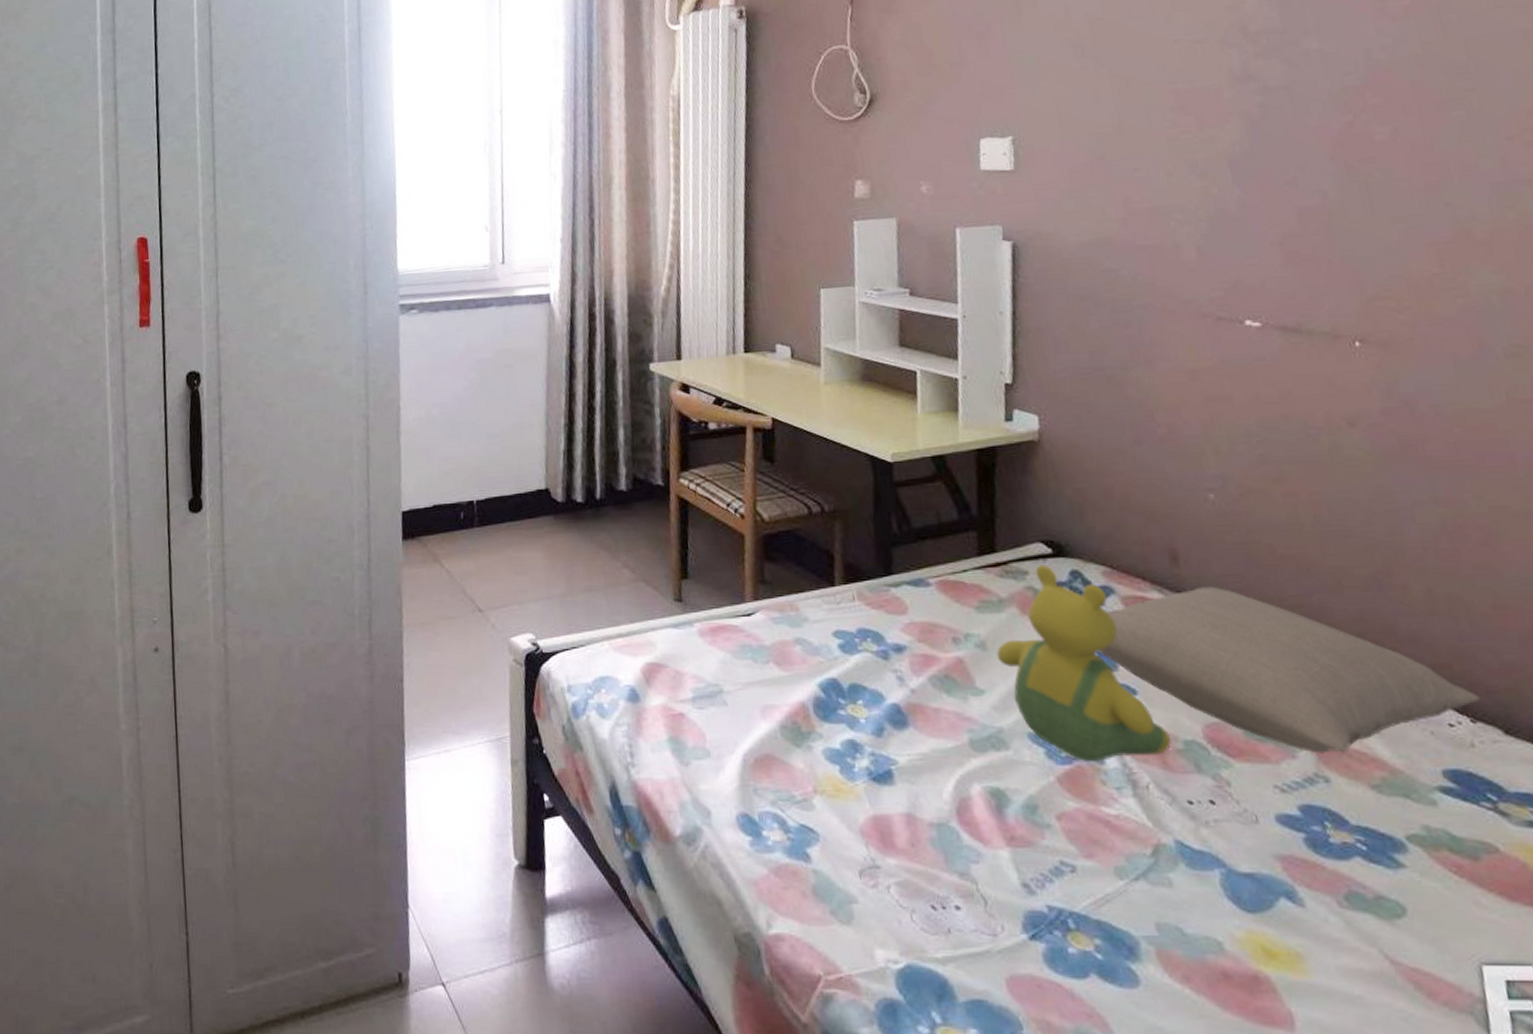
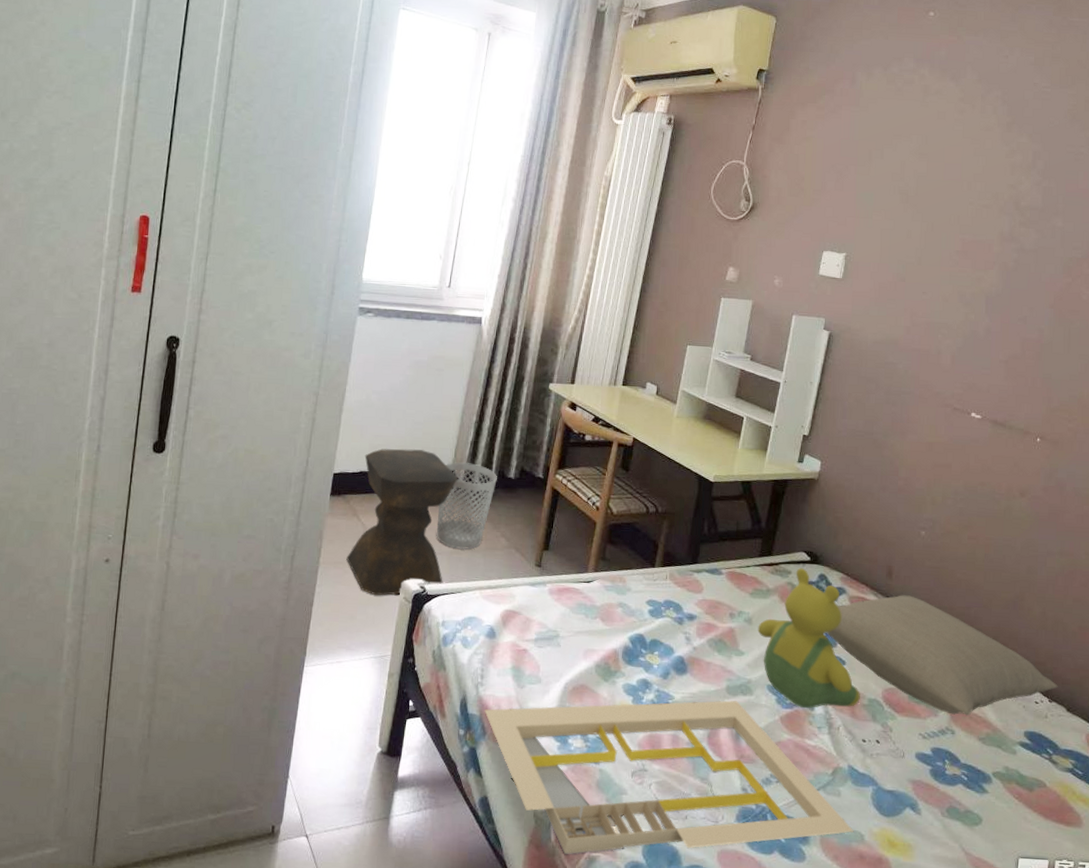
stool: none [434,469,560,661] -> present [346,448,458,596]
wastebasket: none [537,478,605,590] -> present [436,462,497,550]
serving tray: none [642,759,1206,994] -> present [484,700,854,855]

